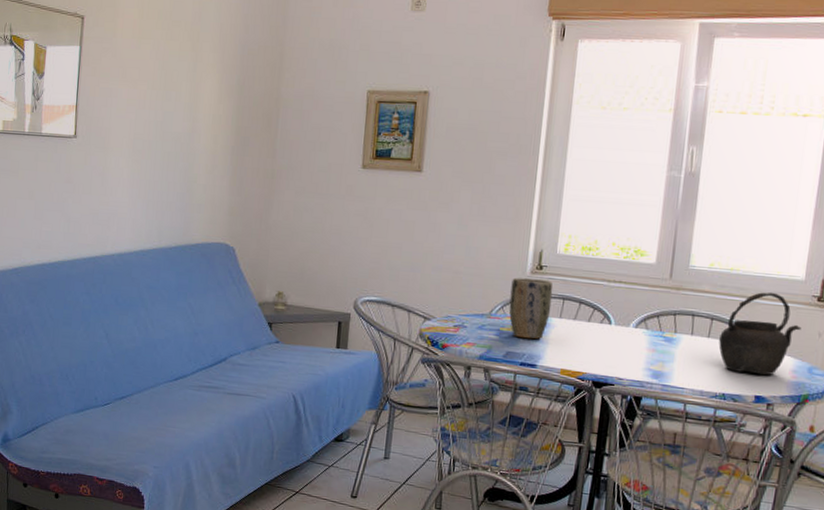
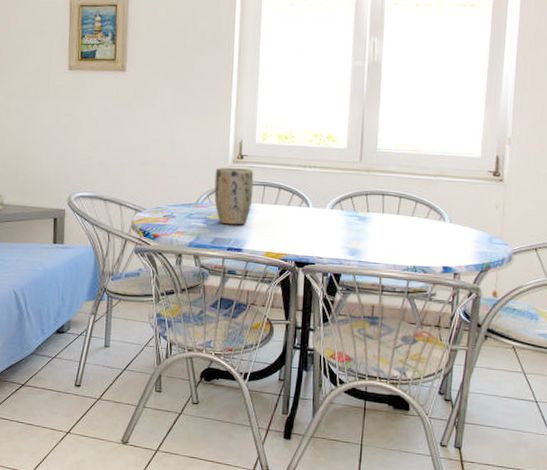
kettle: present [718,292,802,376] -> none [407,169,481,247]

